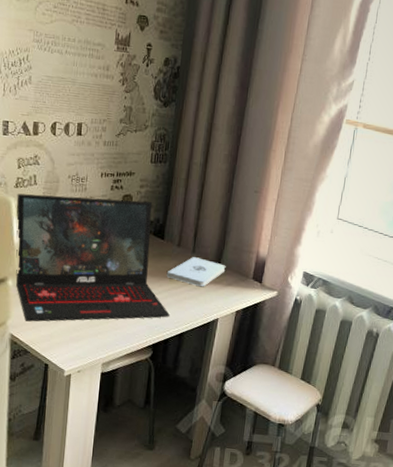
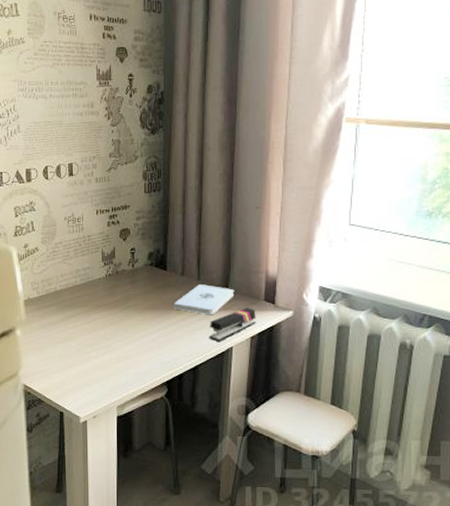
laptop: present [16,193,170,322] -> none [17,233,181,370]
stapler: none [197,284,244,313] -> present [209,308,256,341]

